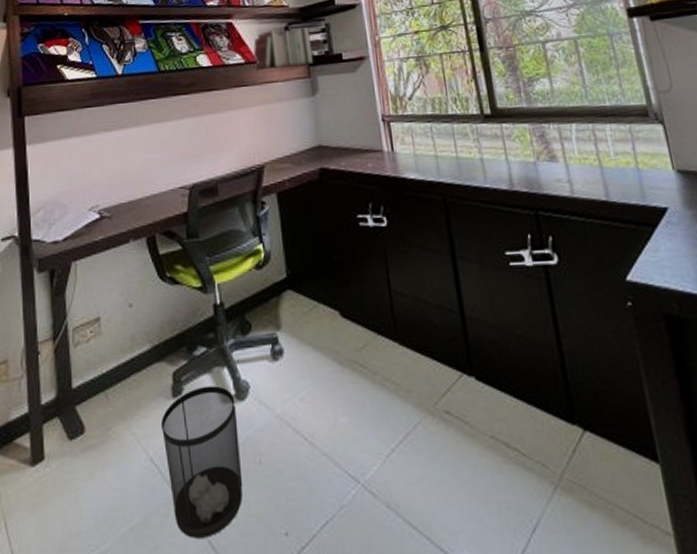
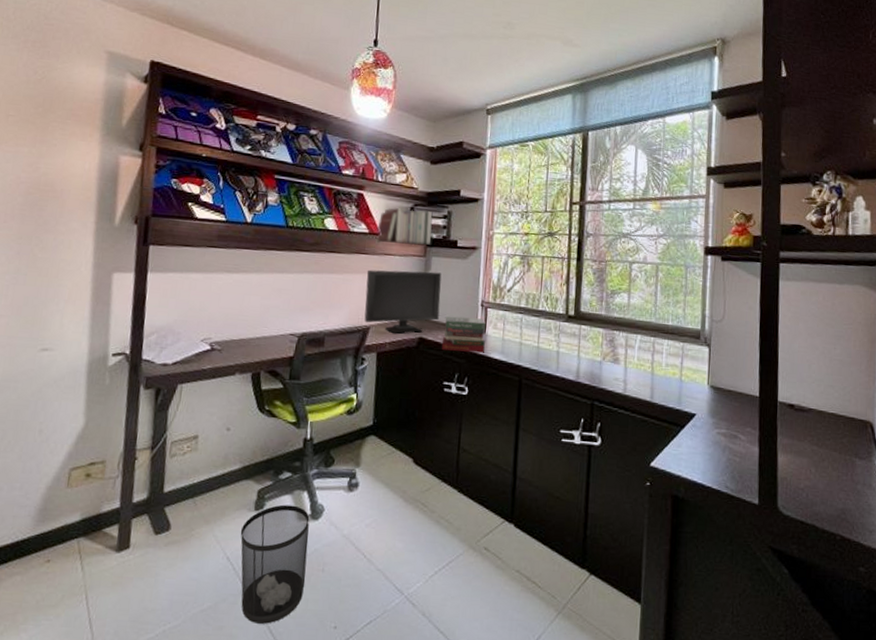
computer monitor: none [250,92,338,169] -> present [364,269,442,335]
books: none [344,135,396,179] -> present [441,316,487,353]

